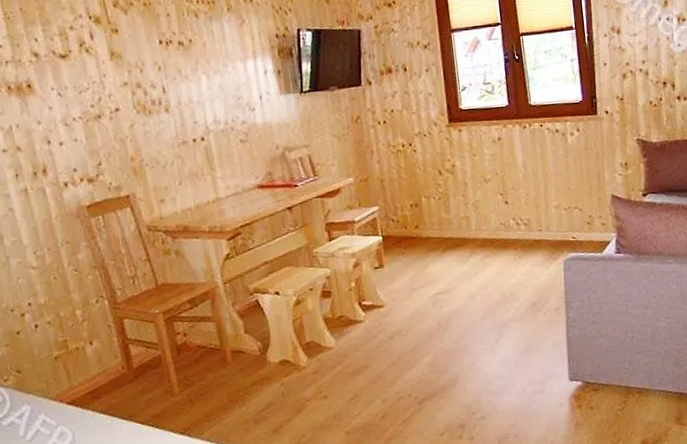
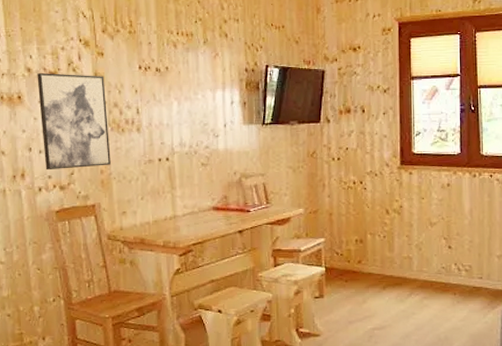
wall art: none [46,54,141,163] -> present [37,73,111,171]

